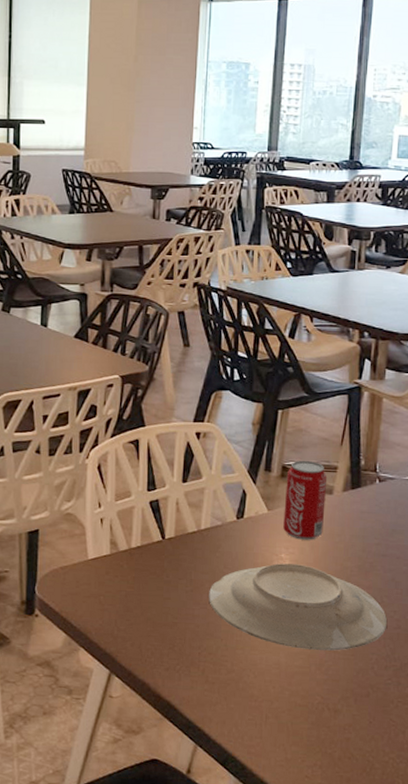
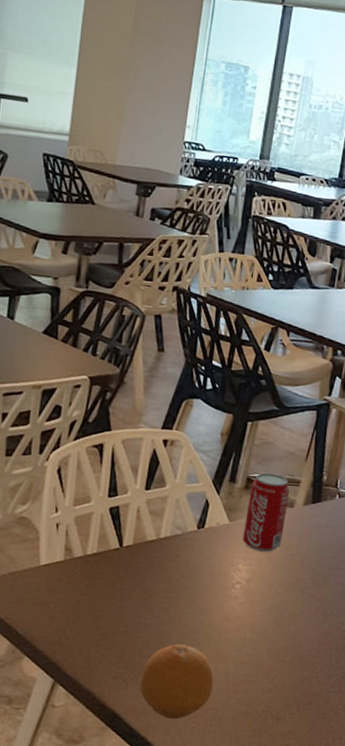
fruit: none [193,635,266,711] -> present [140,644,214,720]
plate: present [209,563,388,651] -> none [162,574,335,660]

